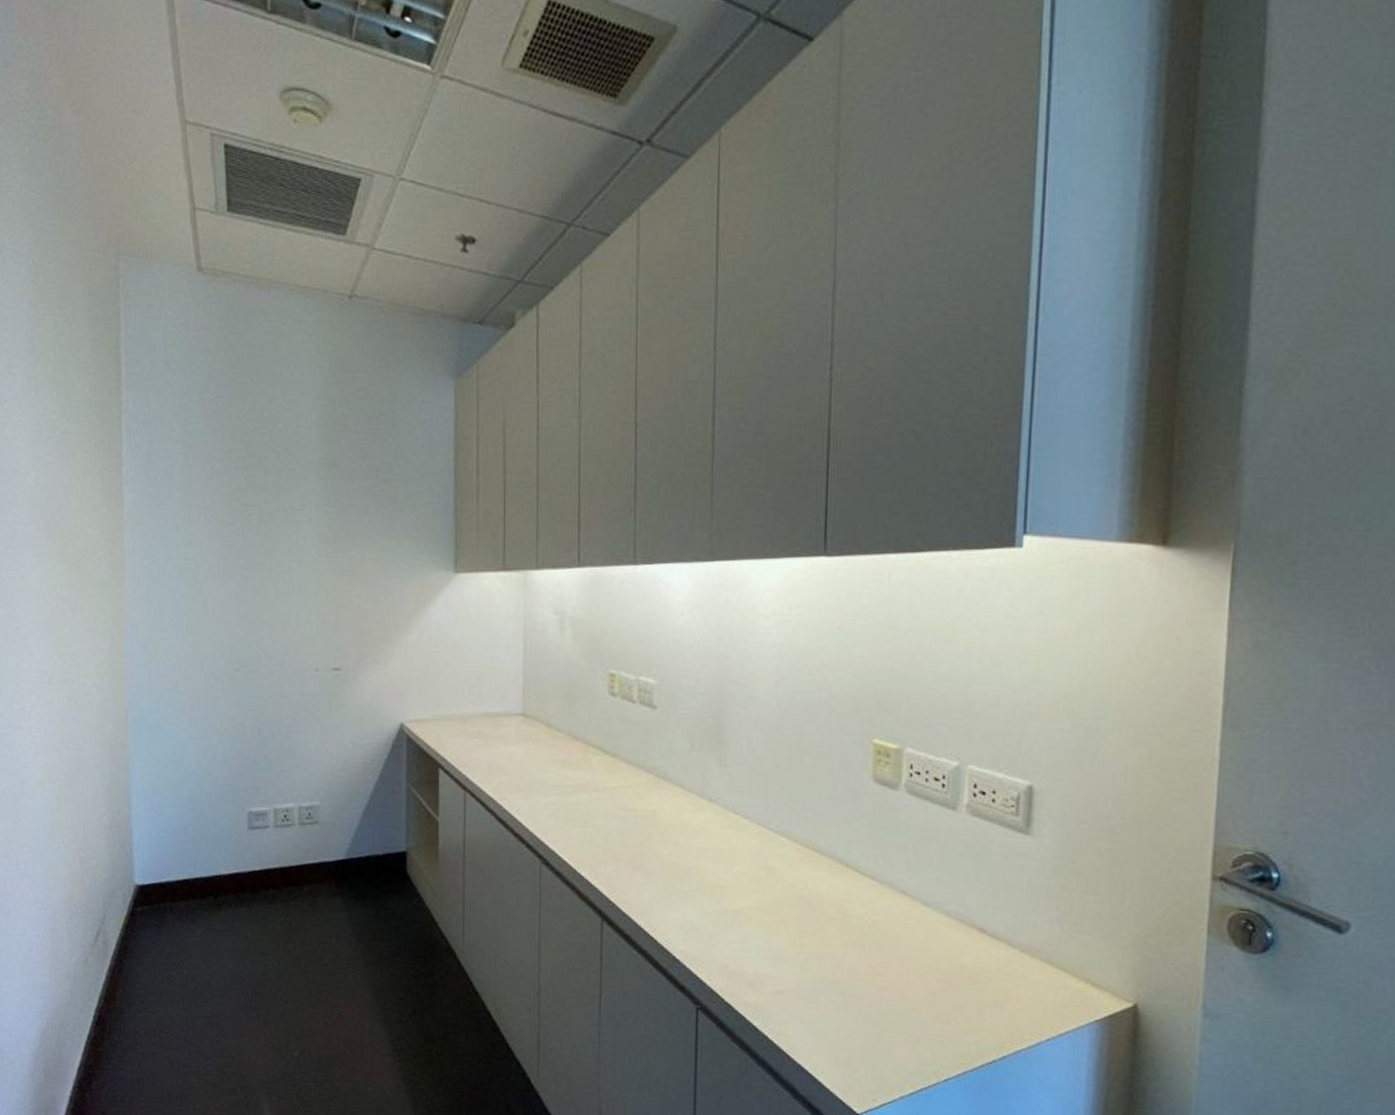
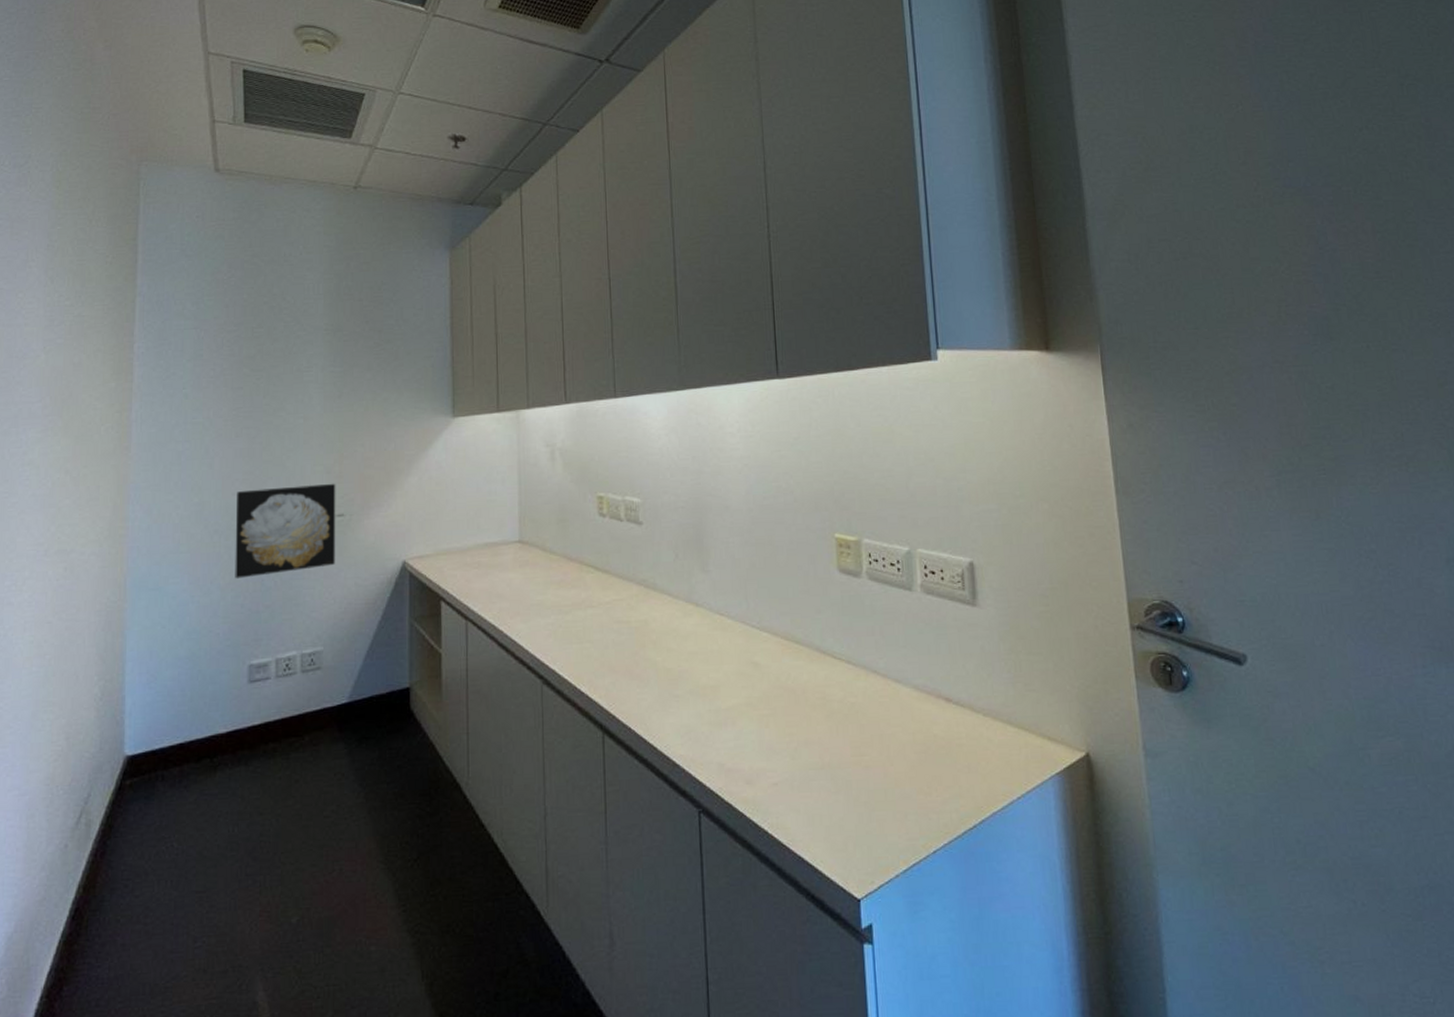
wall art: none [231,634,332,725] -> present [235,483,336,579]

